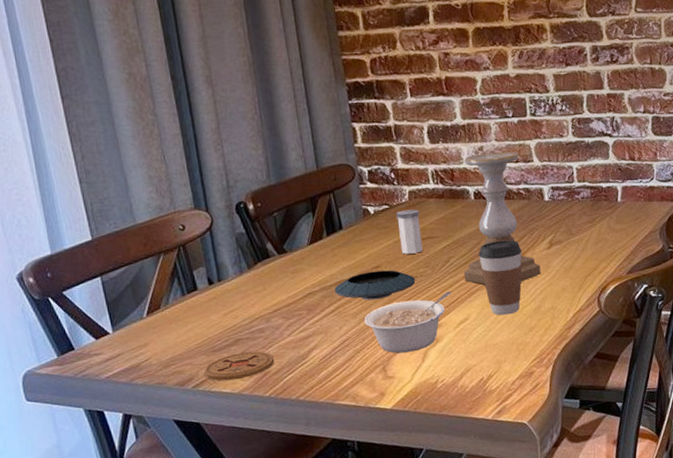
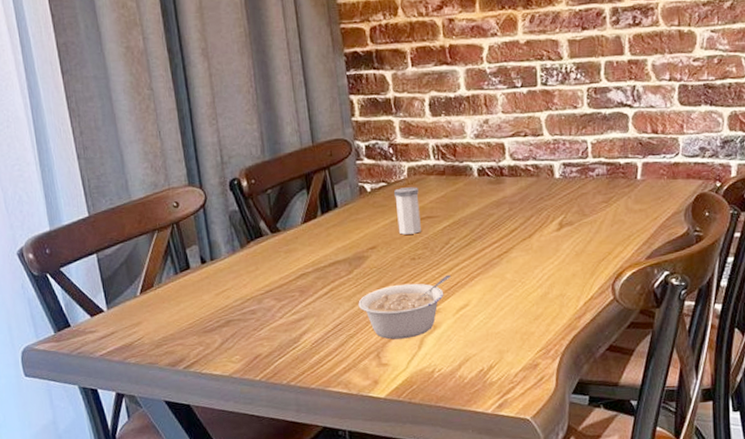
coaster: present [203,351,275,381] -> none [195,333,266,363]
saucer: present [334,270,416,301] -> none [328,251,413,283]
candle holder: present [463,151,541,285] -> none [464,124,549,269]
coffee cup: present [478,240,522,316] -> none [481,220,529,302]

